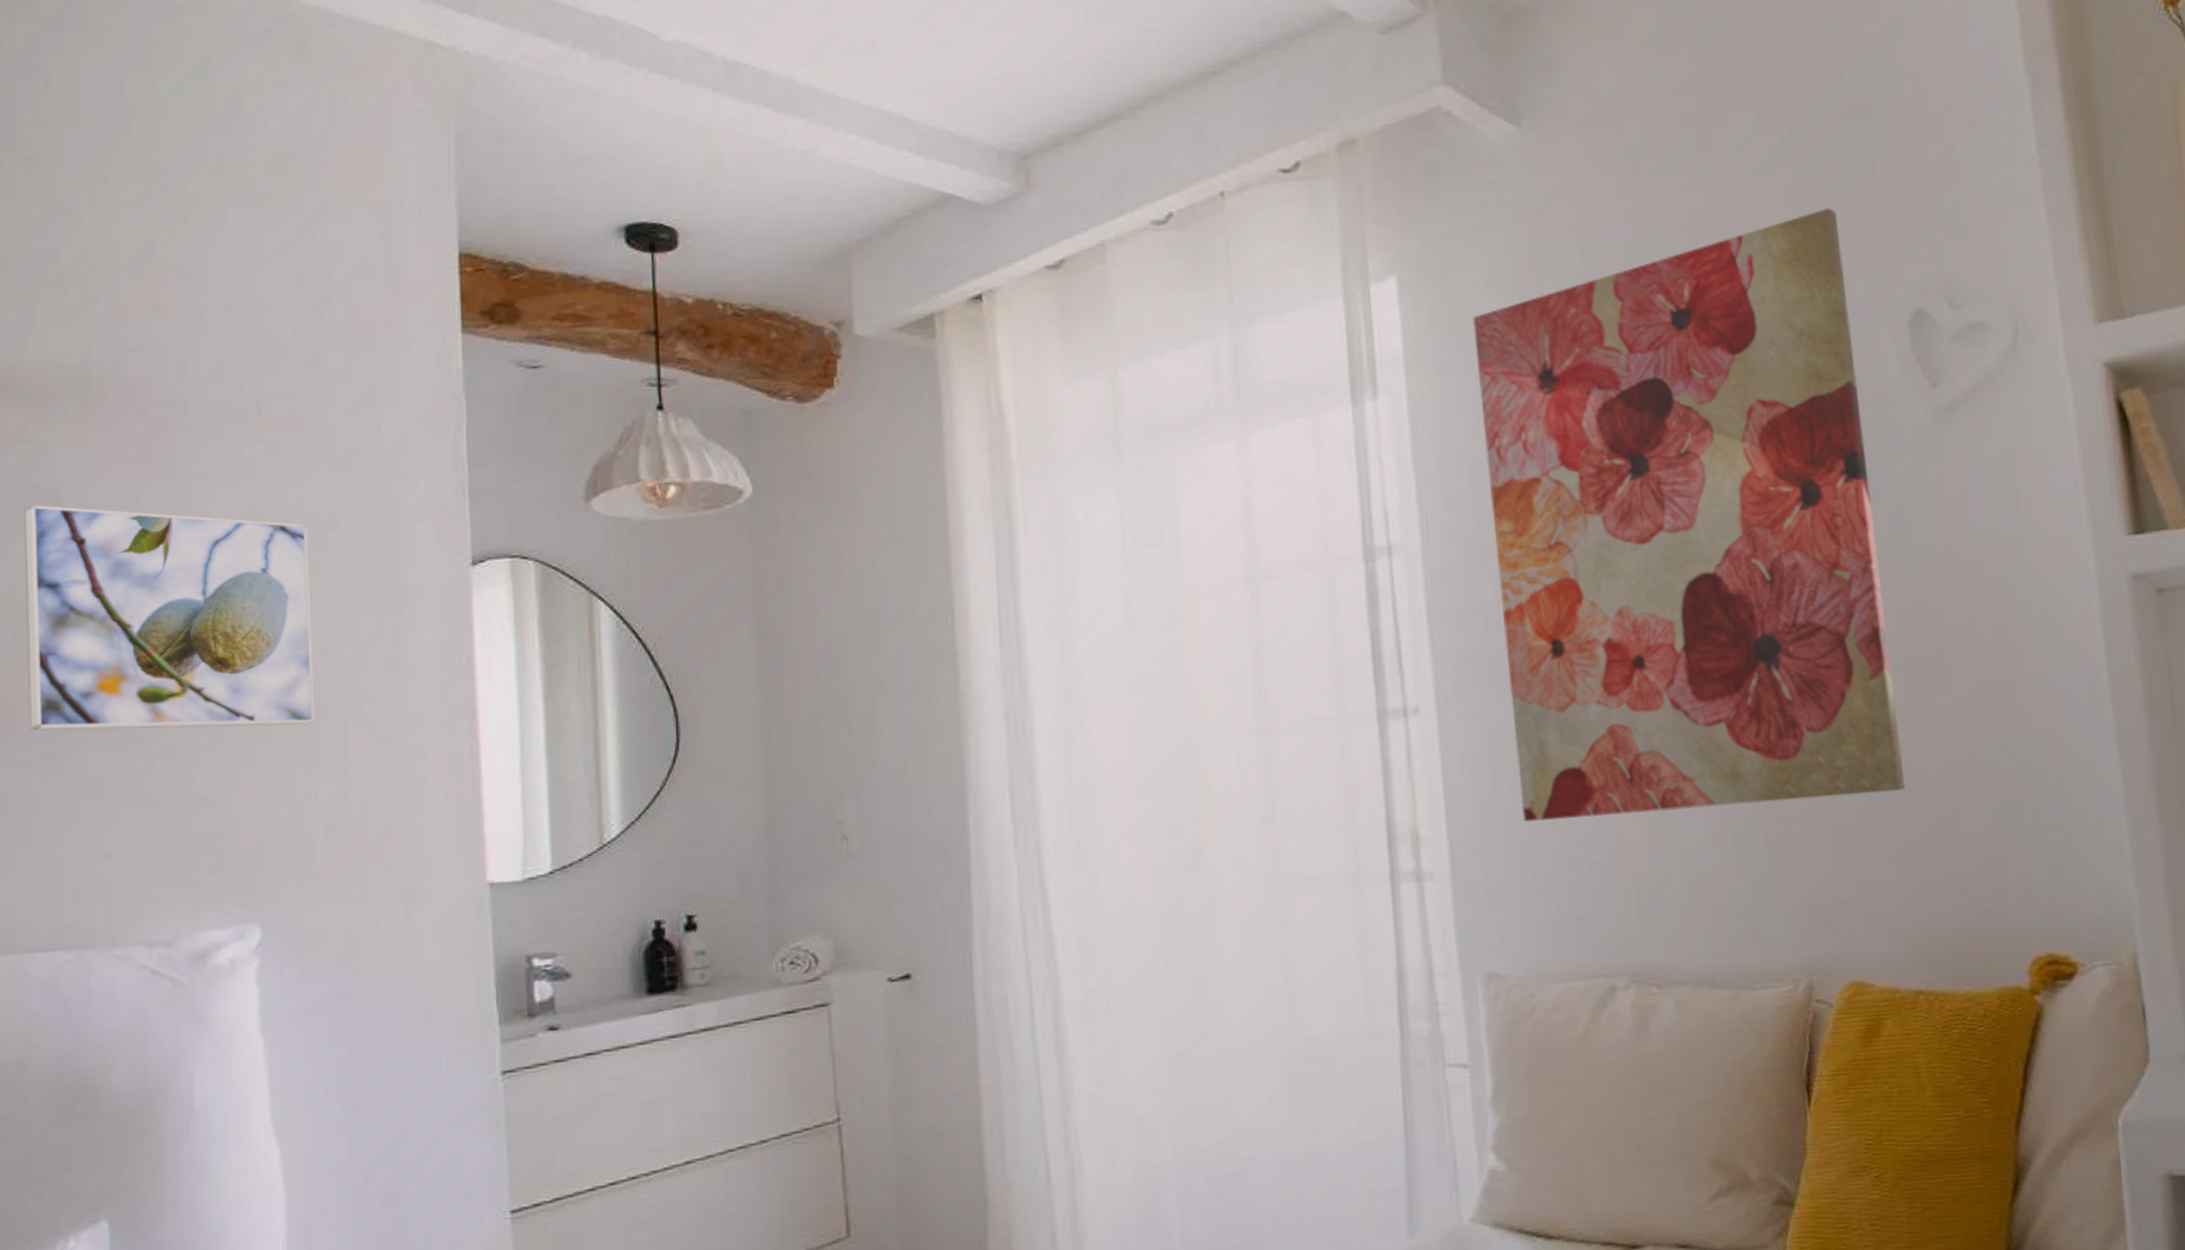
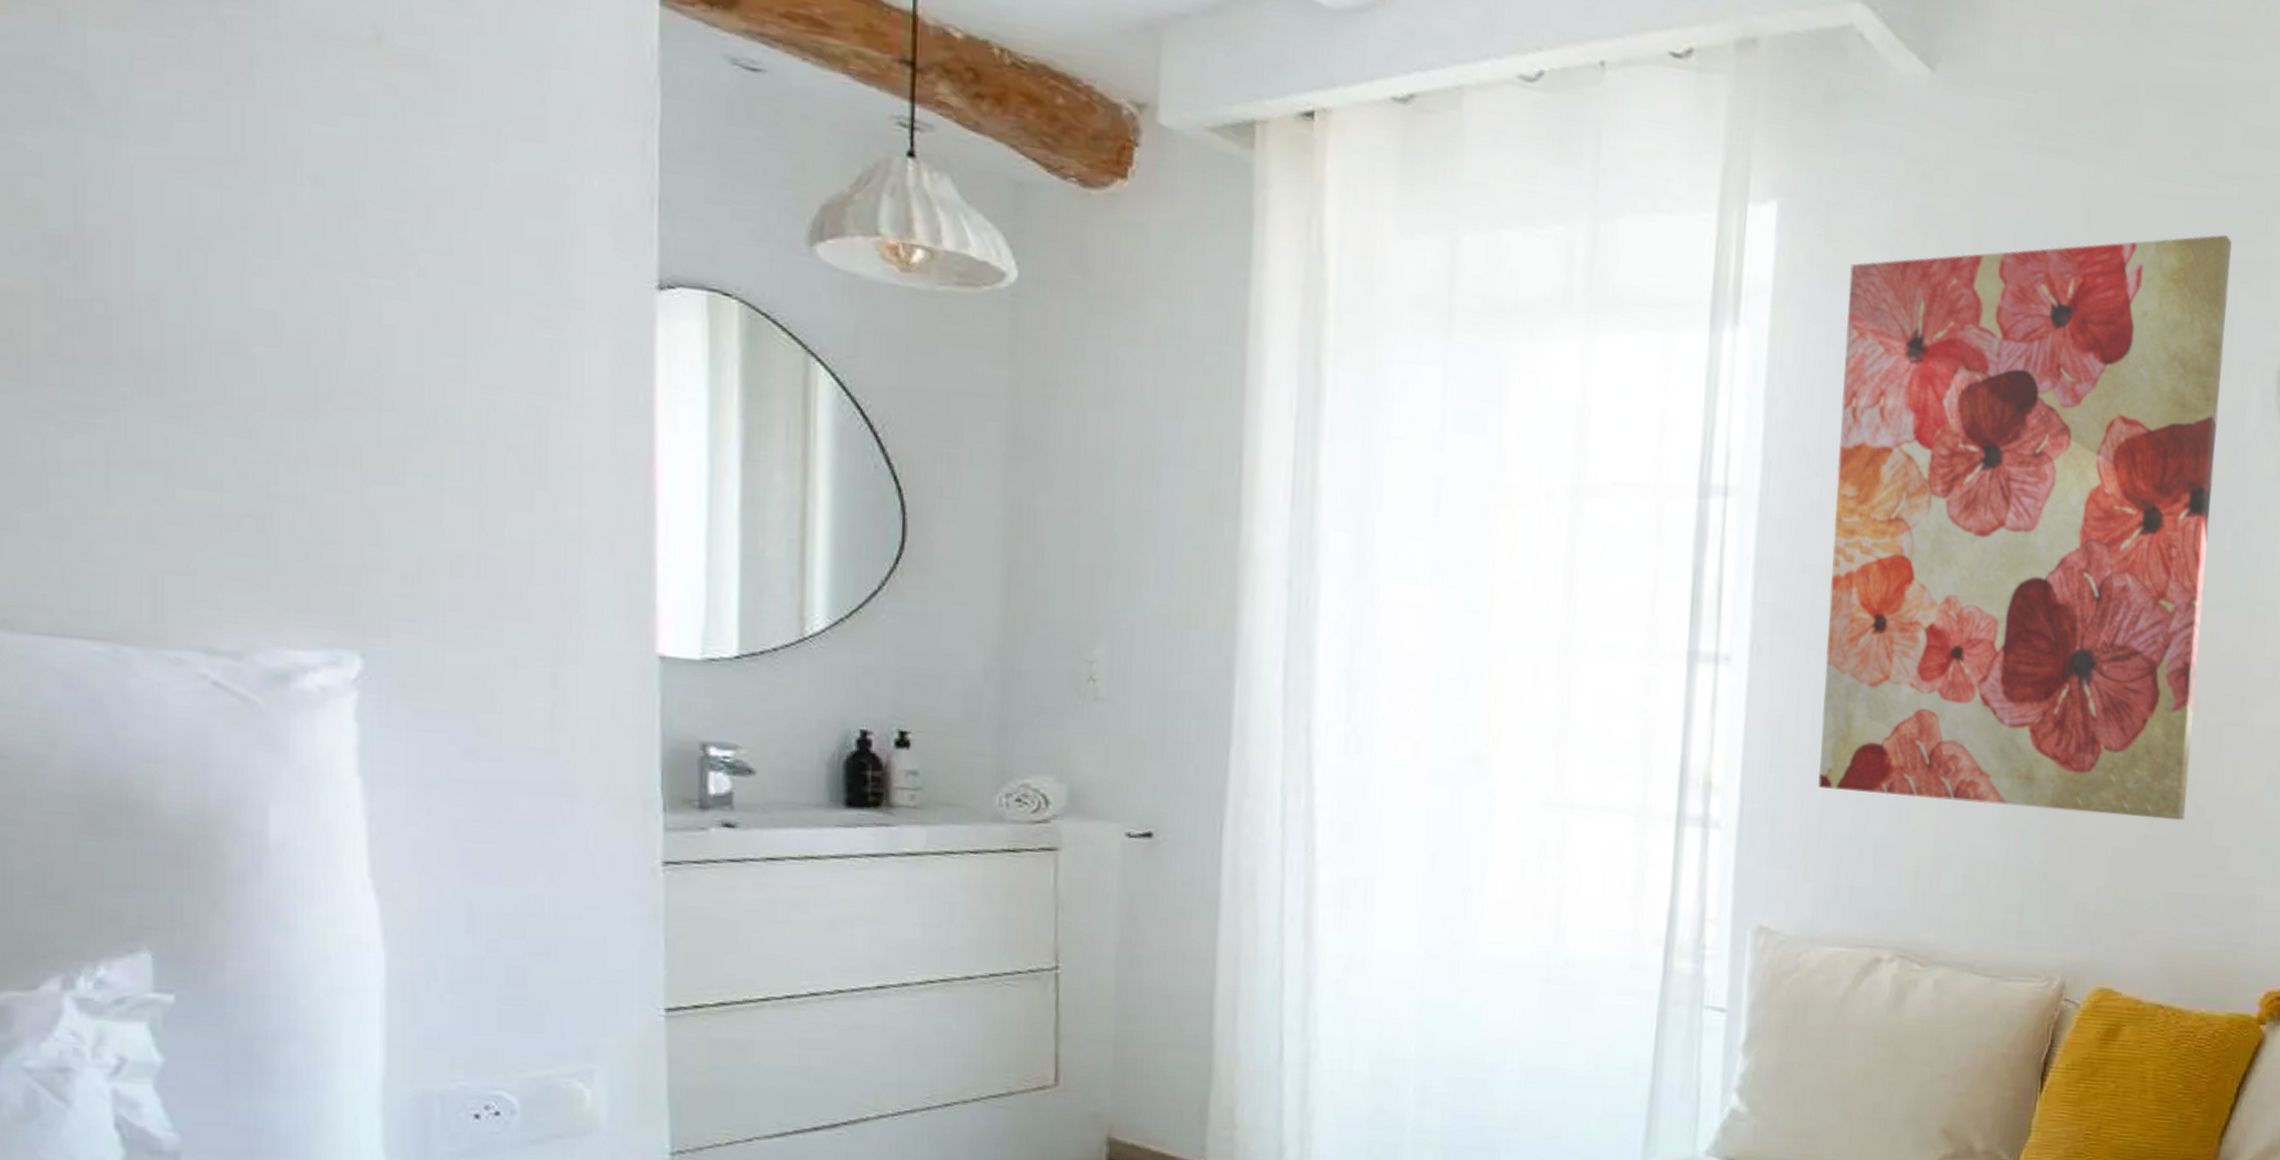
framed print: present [25,504,315,731] -> none [38,88,443,435]

